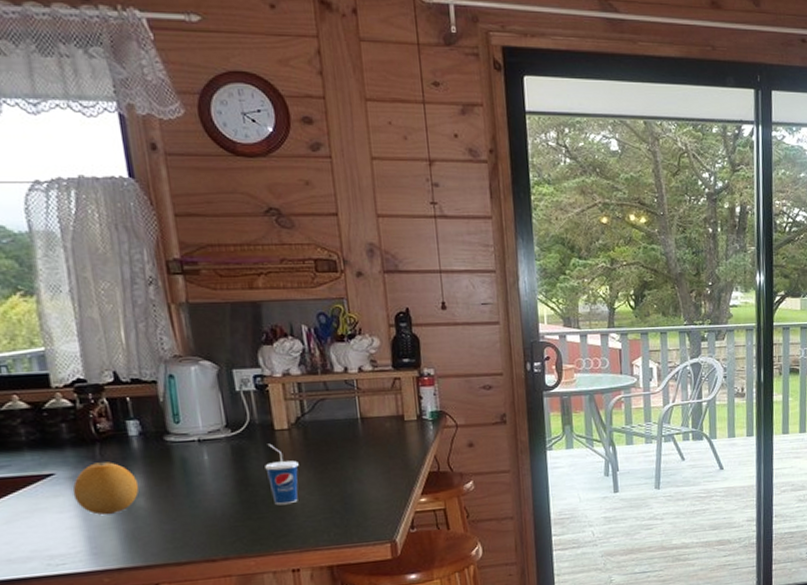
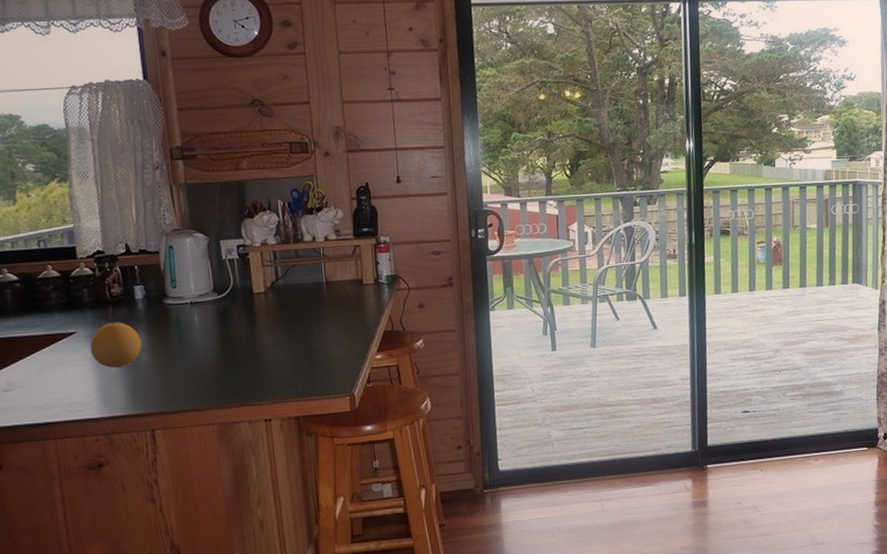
cup: present [265,443,299,506] -> none [244,305,273,361]

